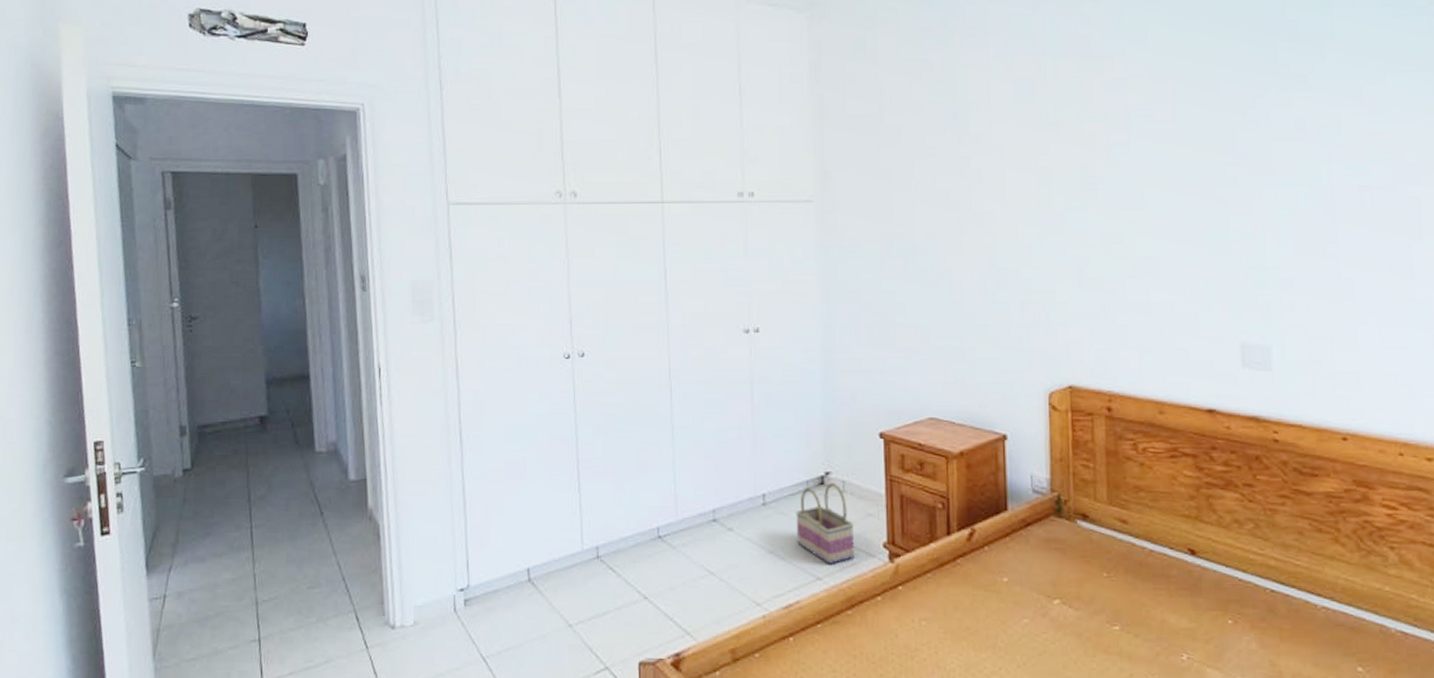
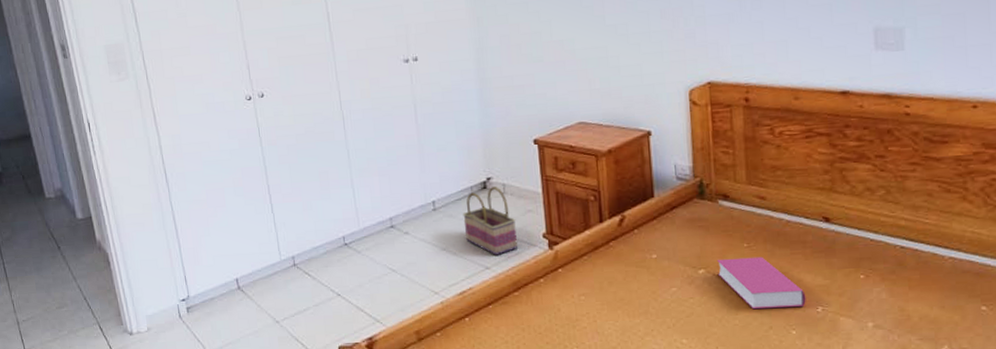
book: none [1074,588,1170,653] -> present [717,256,806,310]

